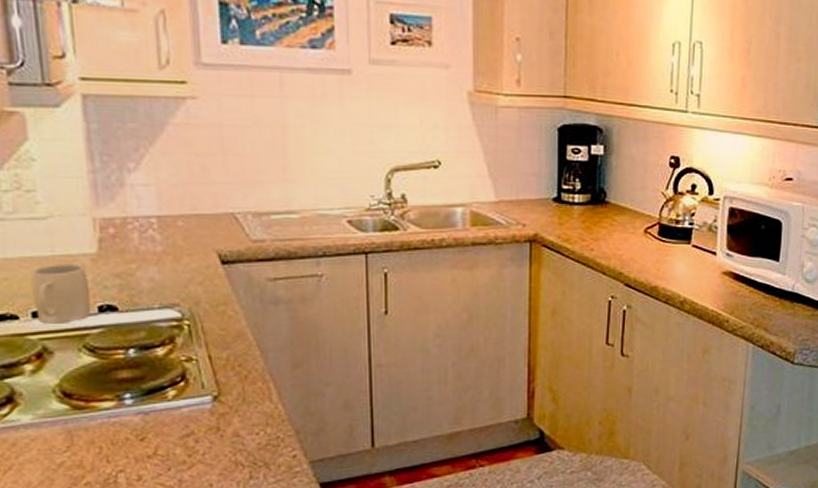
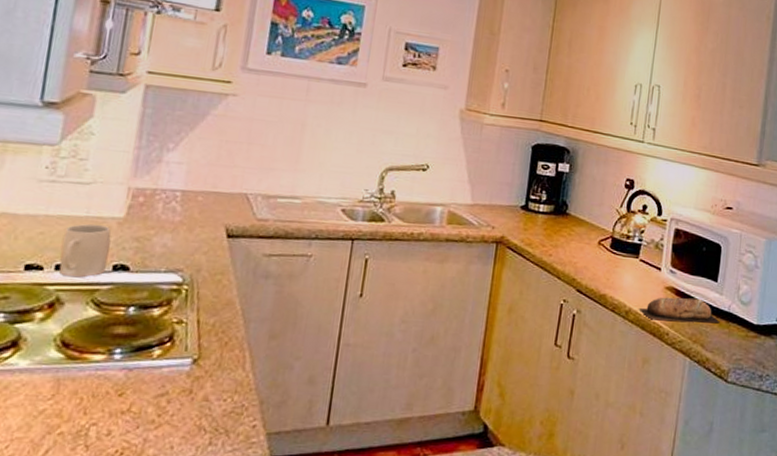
bread loaf: none [695,281,783,308] -> present [639,297,720,324]

